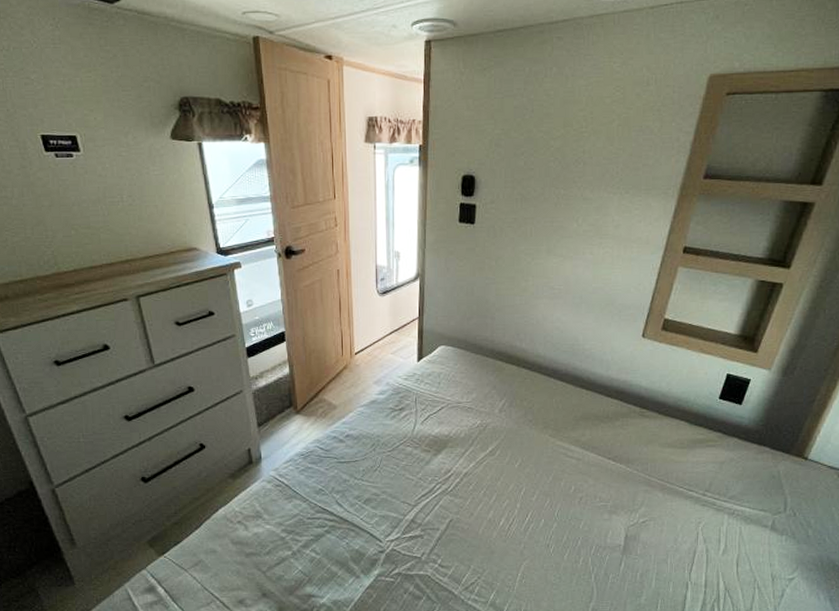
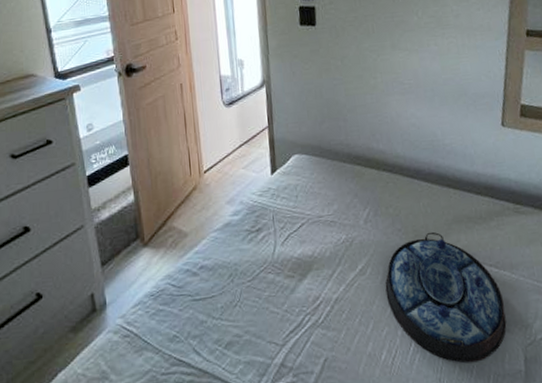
serving tray: none [511,425,615,535] -> present [385,231,507,364]

